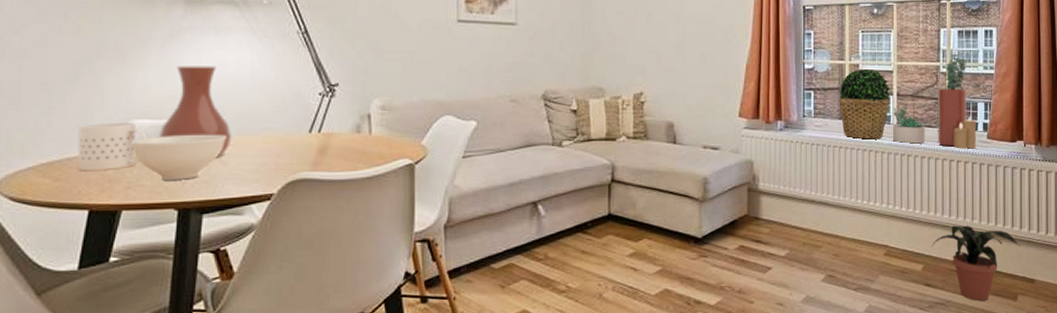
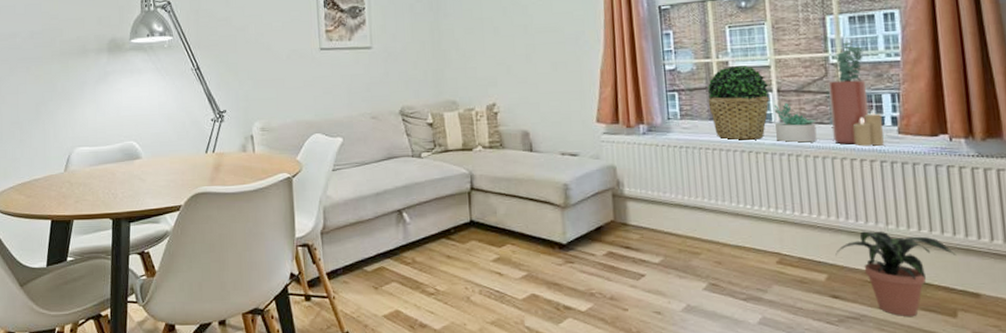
mug: present [77,123,148,172] -> none [41,150,88,190]
bowl: present [131,134,228,180] -> none [77,157,145,195]
vase: present [158,66,232,158] -> none [95,101,148,176]

